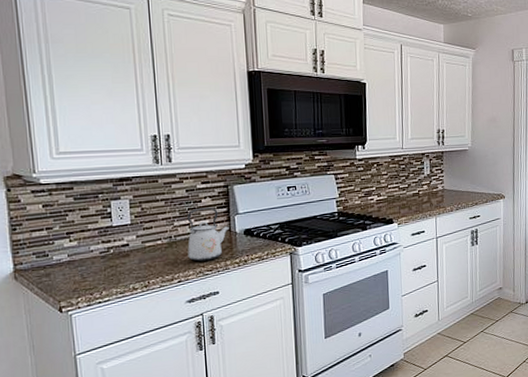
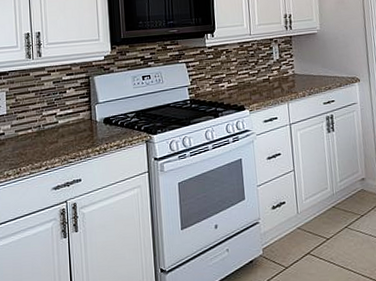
kettle: present [187,207,229,262] -> none [54,97,91,150]

